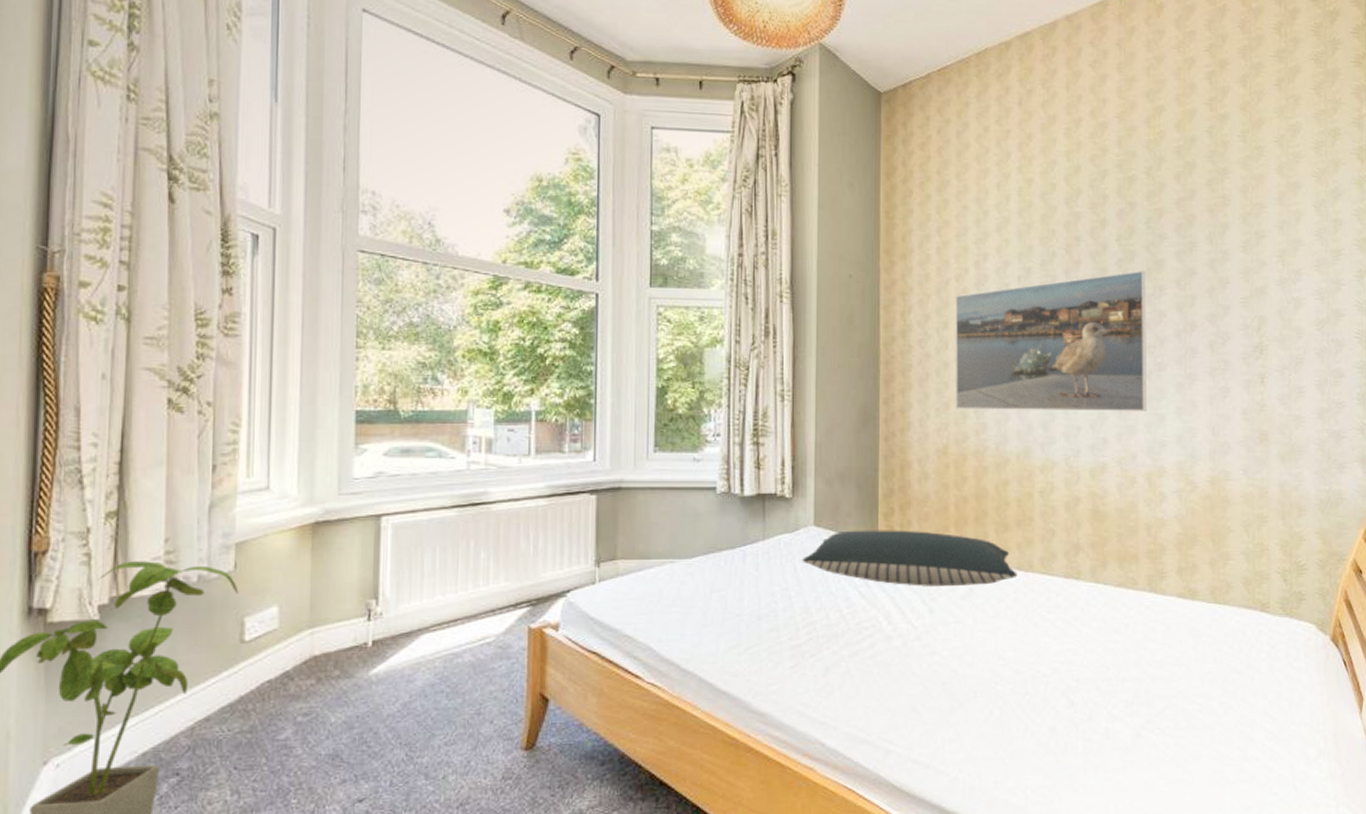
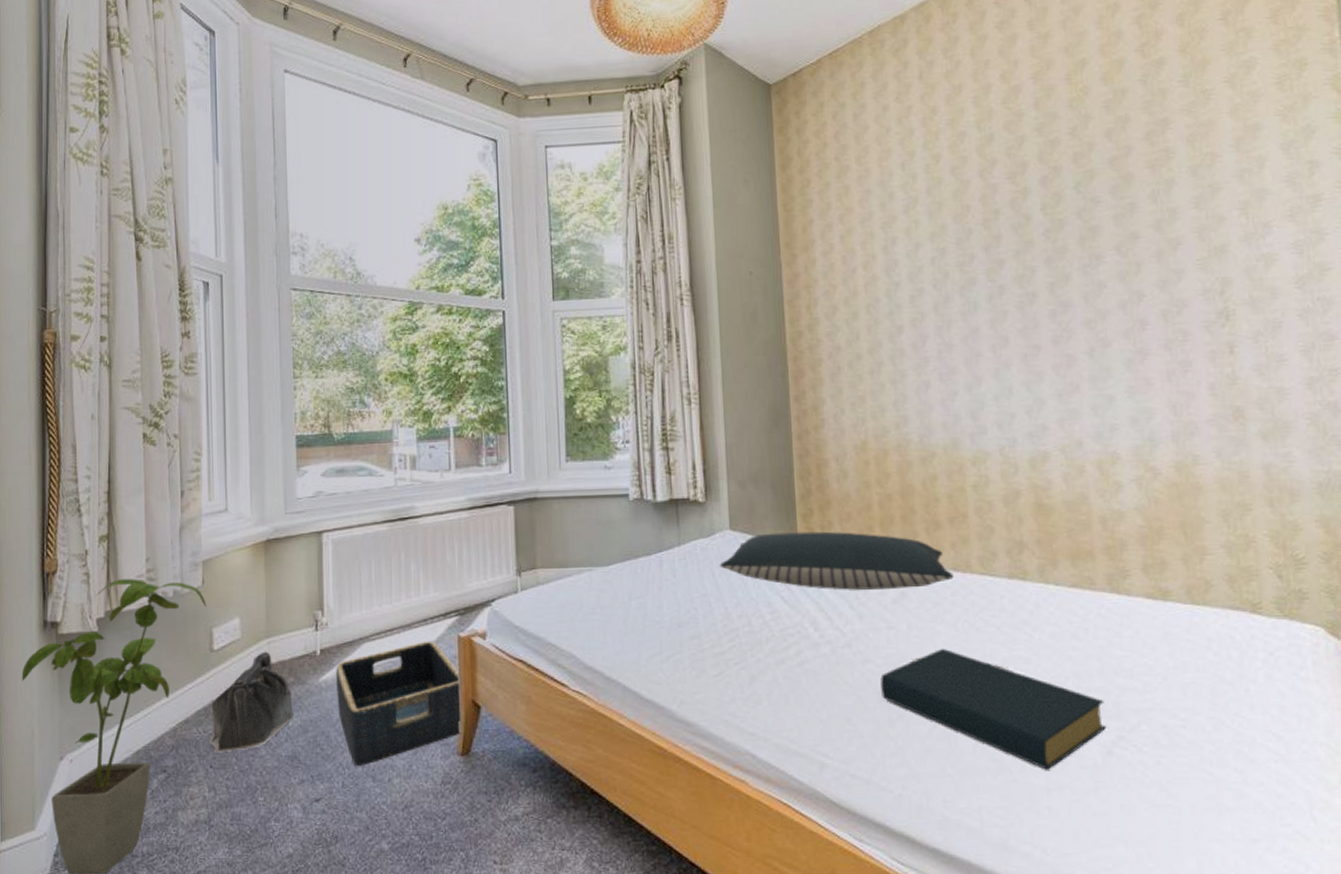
saddlebag: none [234,642,339,753] -> present [209,651,294,753]
basket: none [389,632,528,763] -> present [336,641,462,766]
hardback book: none [946,641,1137,752] -> present [880,648,1106,770]
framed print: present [955,270,1148,411] -> none [864,239,1093,402]

